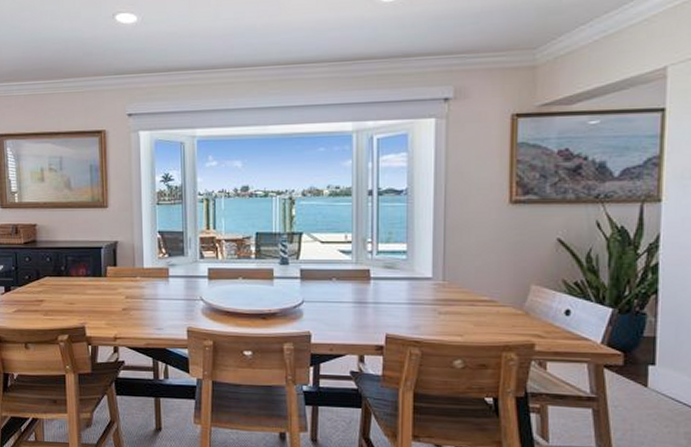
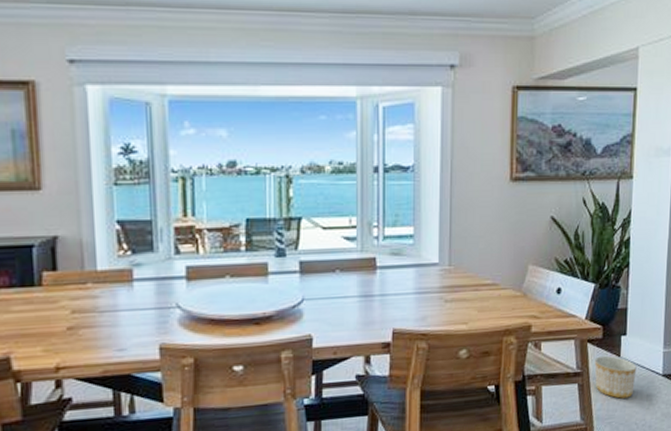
planter: none [613,383,670,432] -> present [594,355,637,399]

